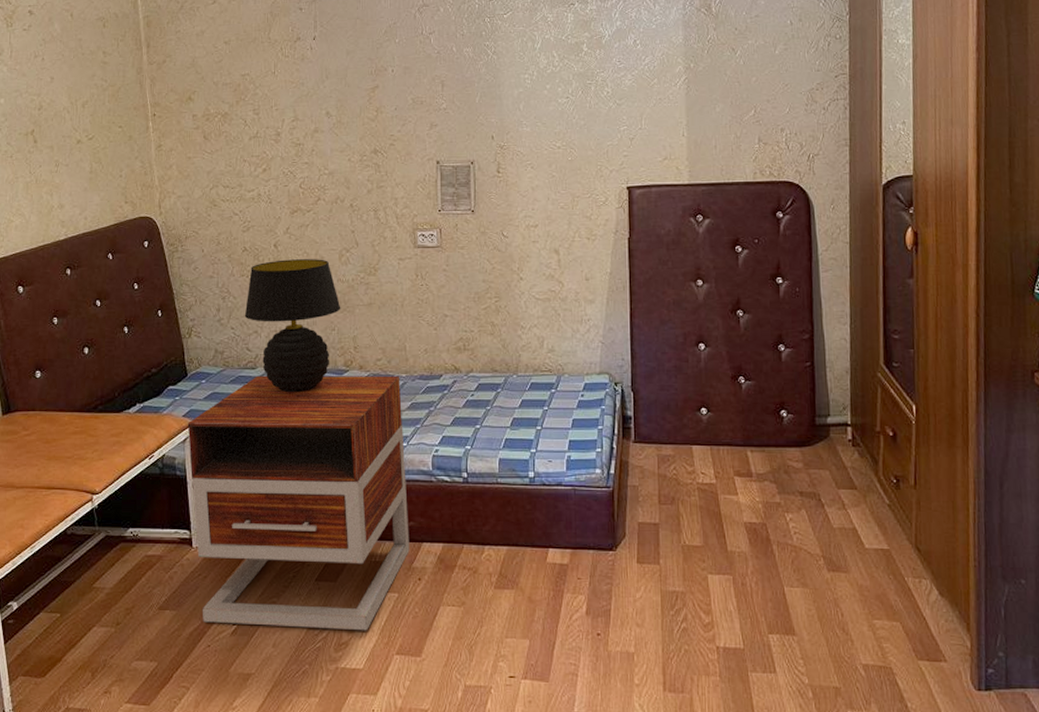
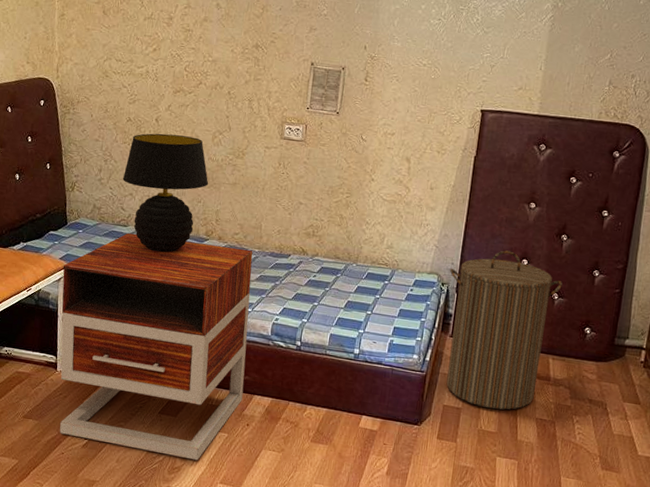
laundry hamper: none [620,336,747,519] -> present [446,250,563,410]

